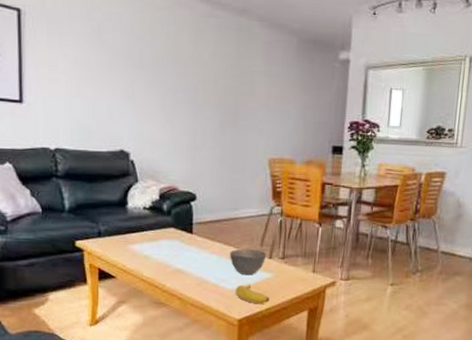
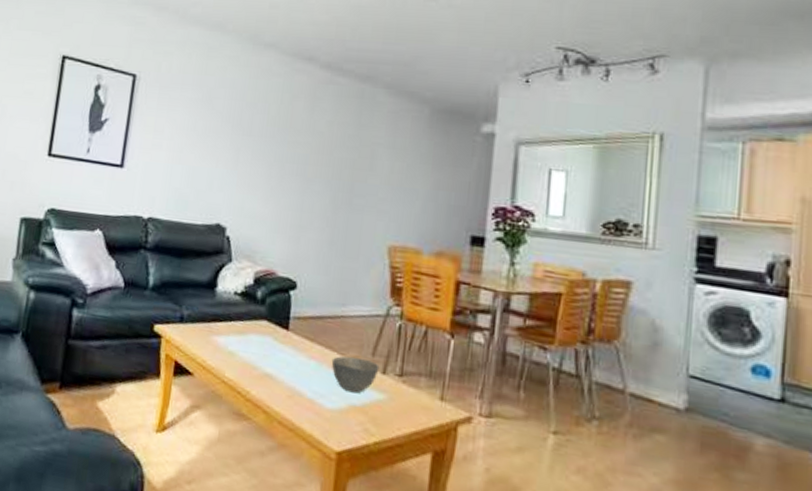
banana: present [235,285,270,304] -> none [335,404,381,435]

